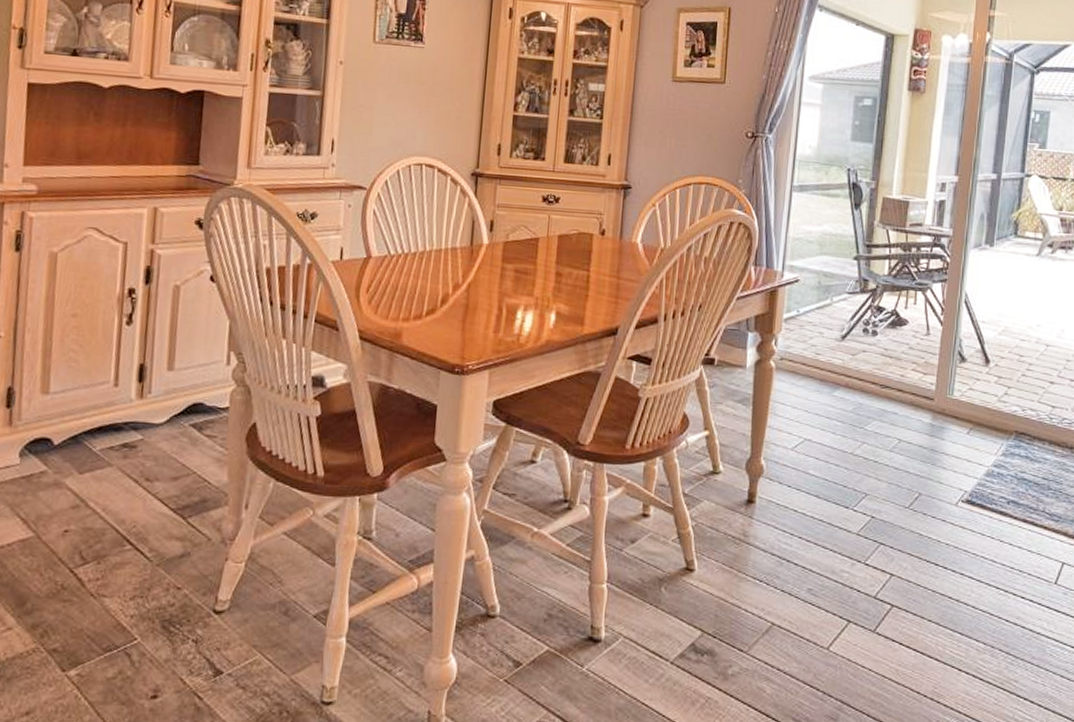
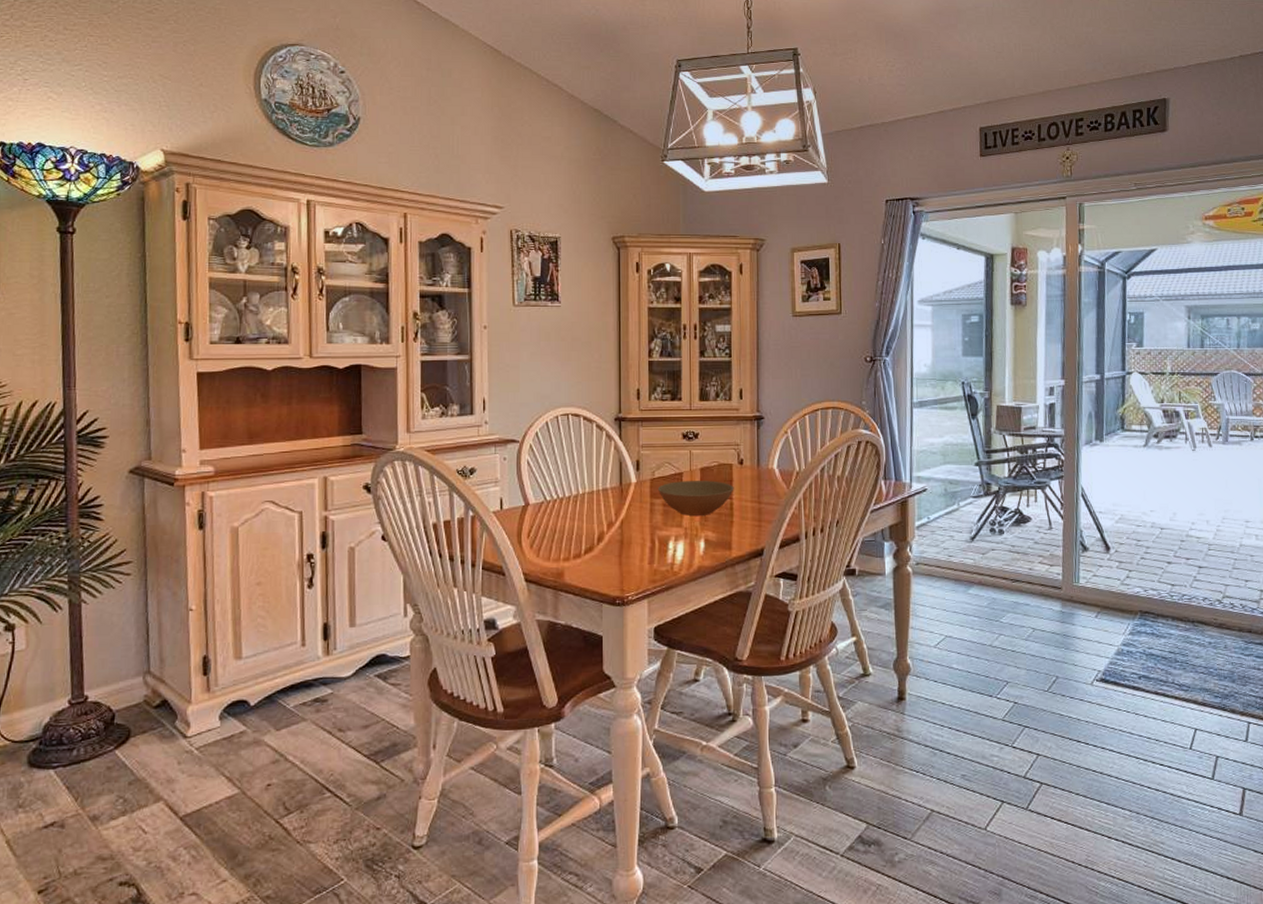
bowl: none [510,247,593,286] -> present [657,480,734,516]

